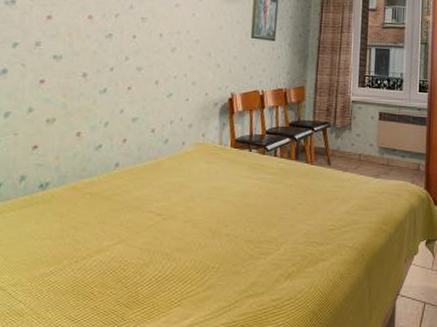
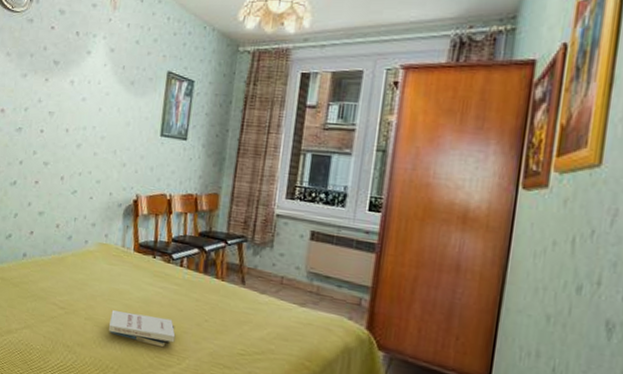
books: none [208,207,273,237] -> present [108,310,176,348]

